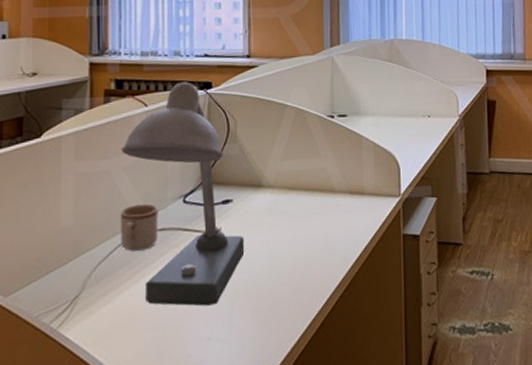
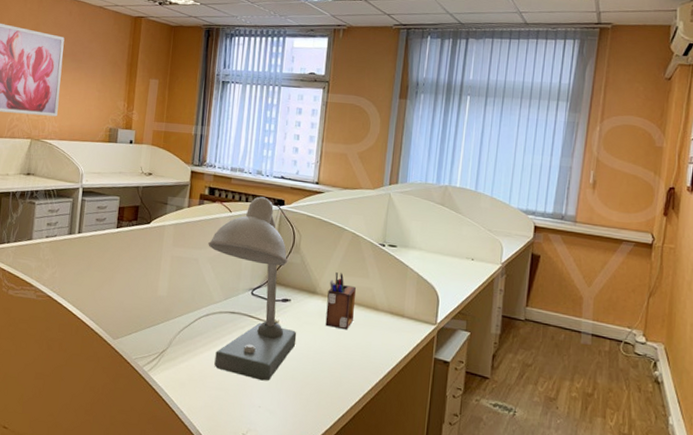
mug: present [120,203,159,251] -> none [200,288,232,326]
desk organizer: none [275,157,308,223] -> present [325,272,356,330]

